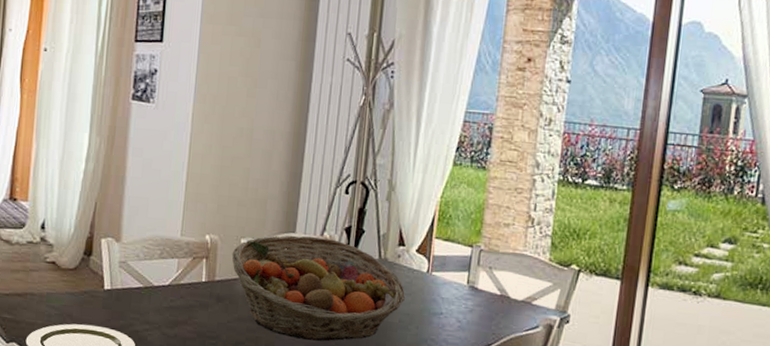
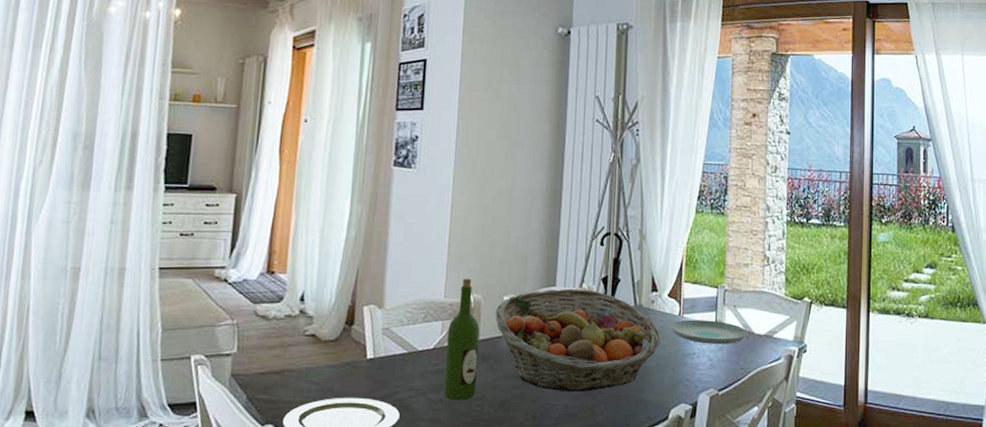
wine bottle: none [178,218,216,338] -> present [443,278,480,400]
plate: none [416,278,504,307] -> present [670,319,749,345]

